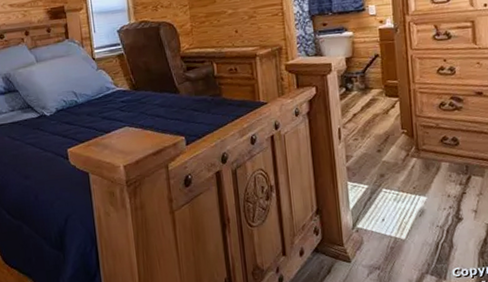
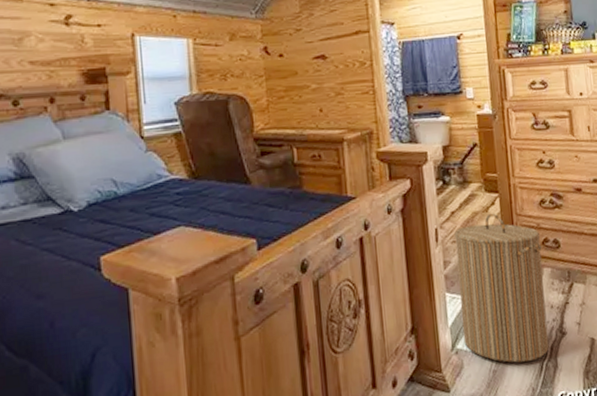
laundry hamper: none [356,115,445,242] -> present [454,213,549,363]

